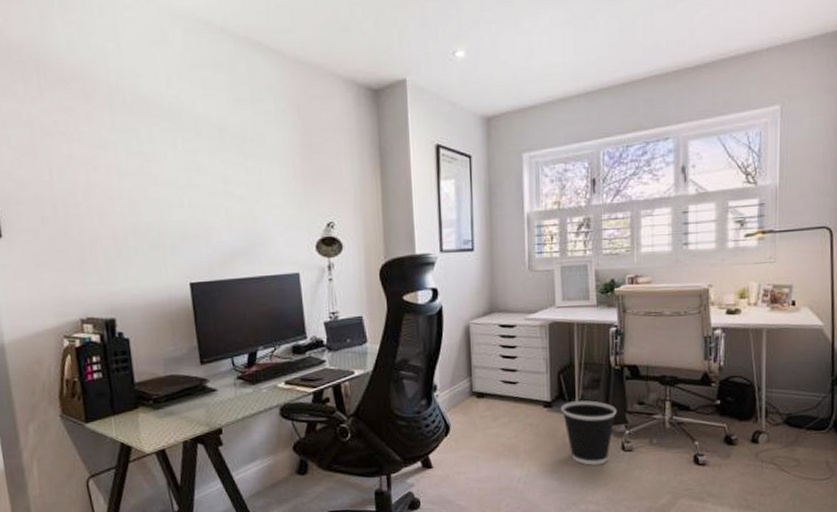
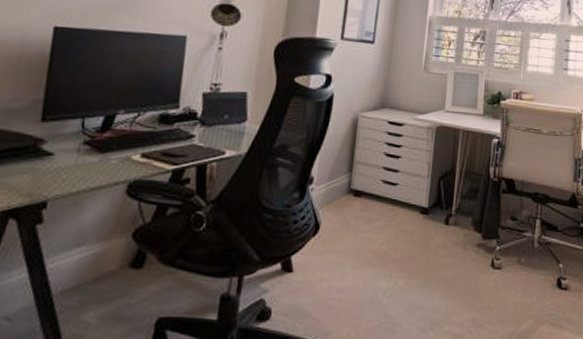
wastebasket: present [561,400,617,465] -> none [437,210,491,282]

